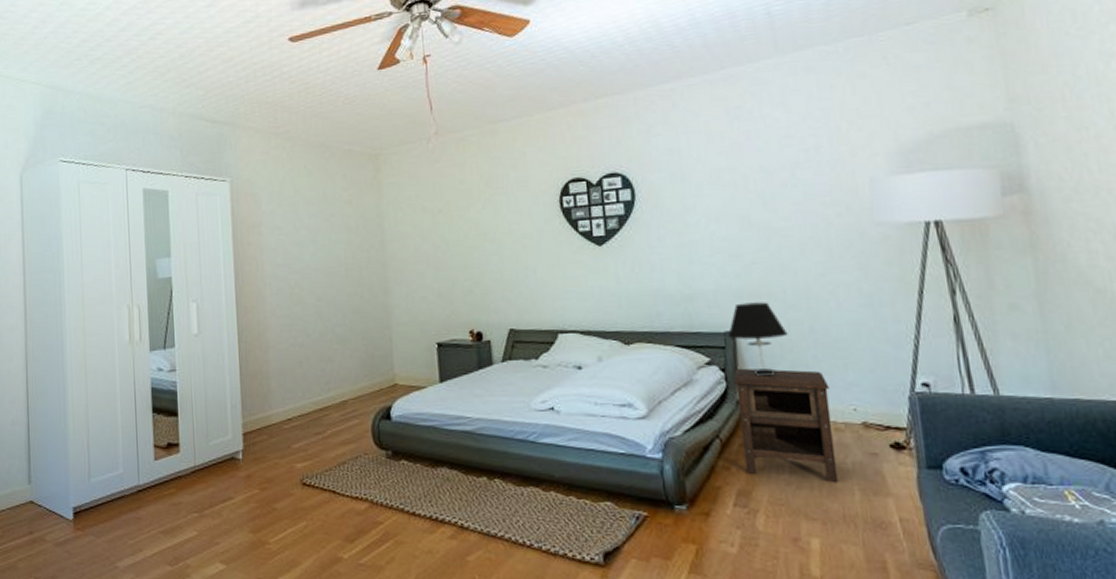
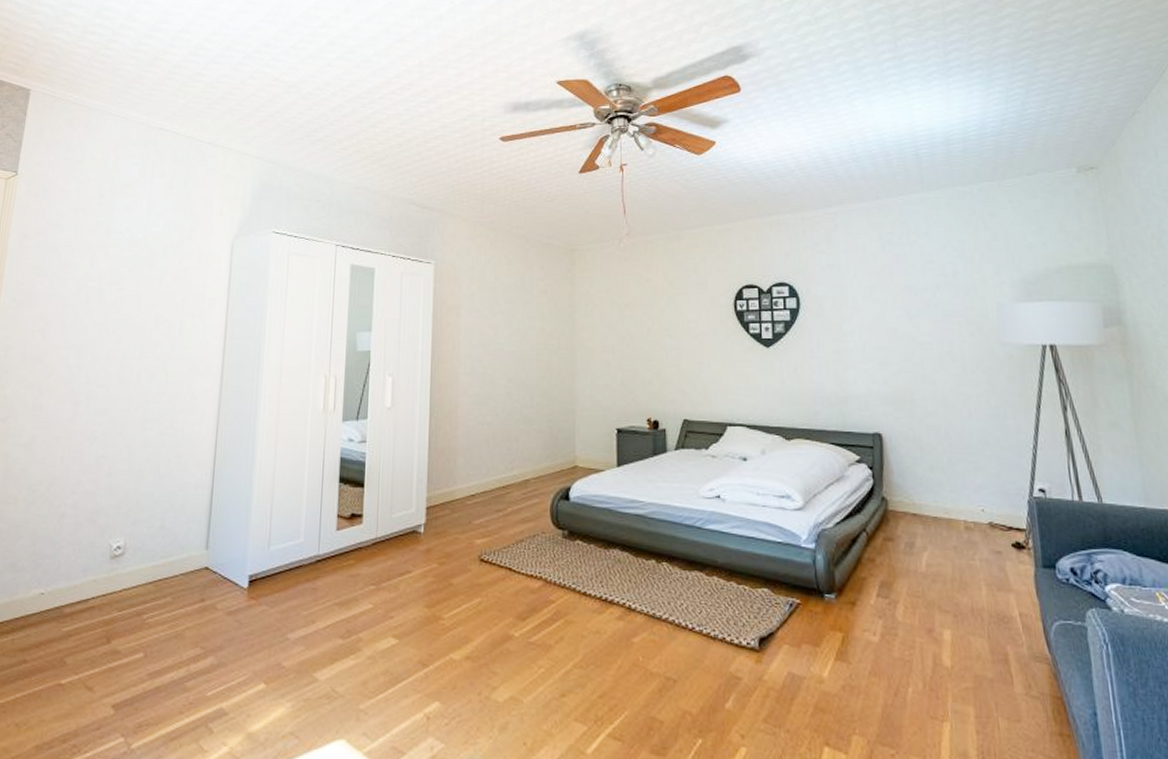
table lamp: present [727,302,788,377] -> none [875,407,927,476]
nightstand: present [734,368,839,483] -> none [880,467,968,578]

